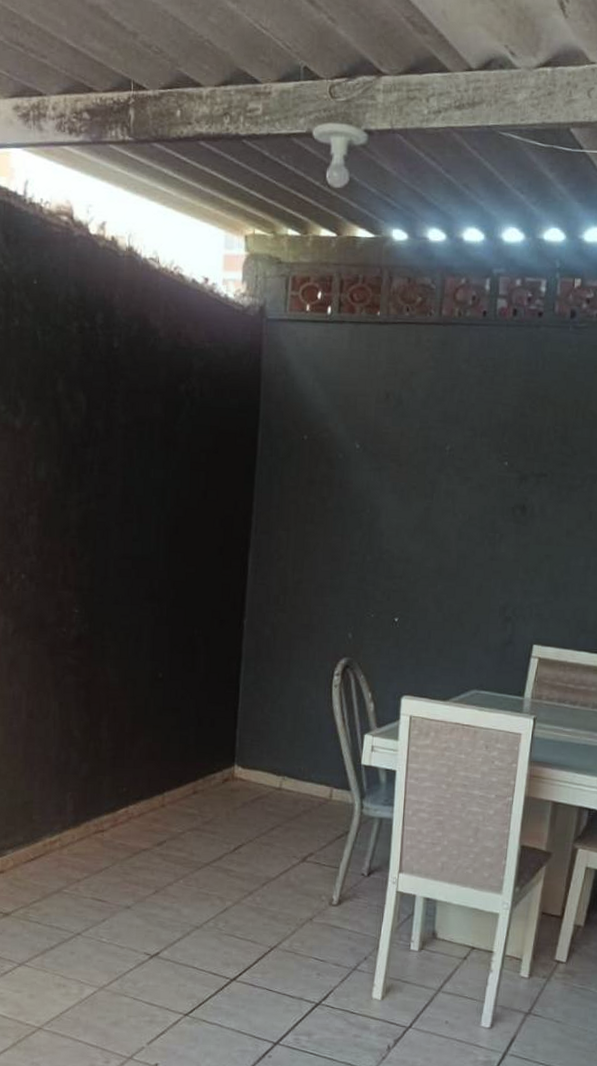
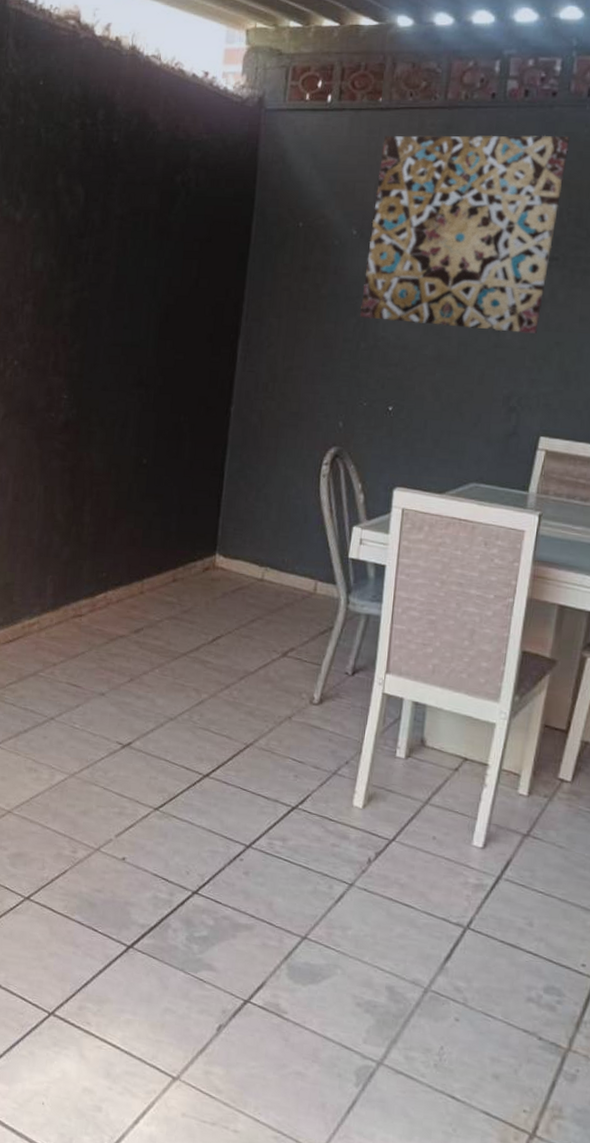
wall art: none [365,350,556,547] -> present [360,135,570,334]

